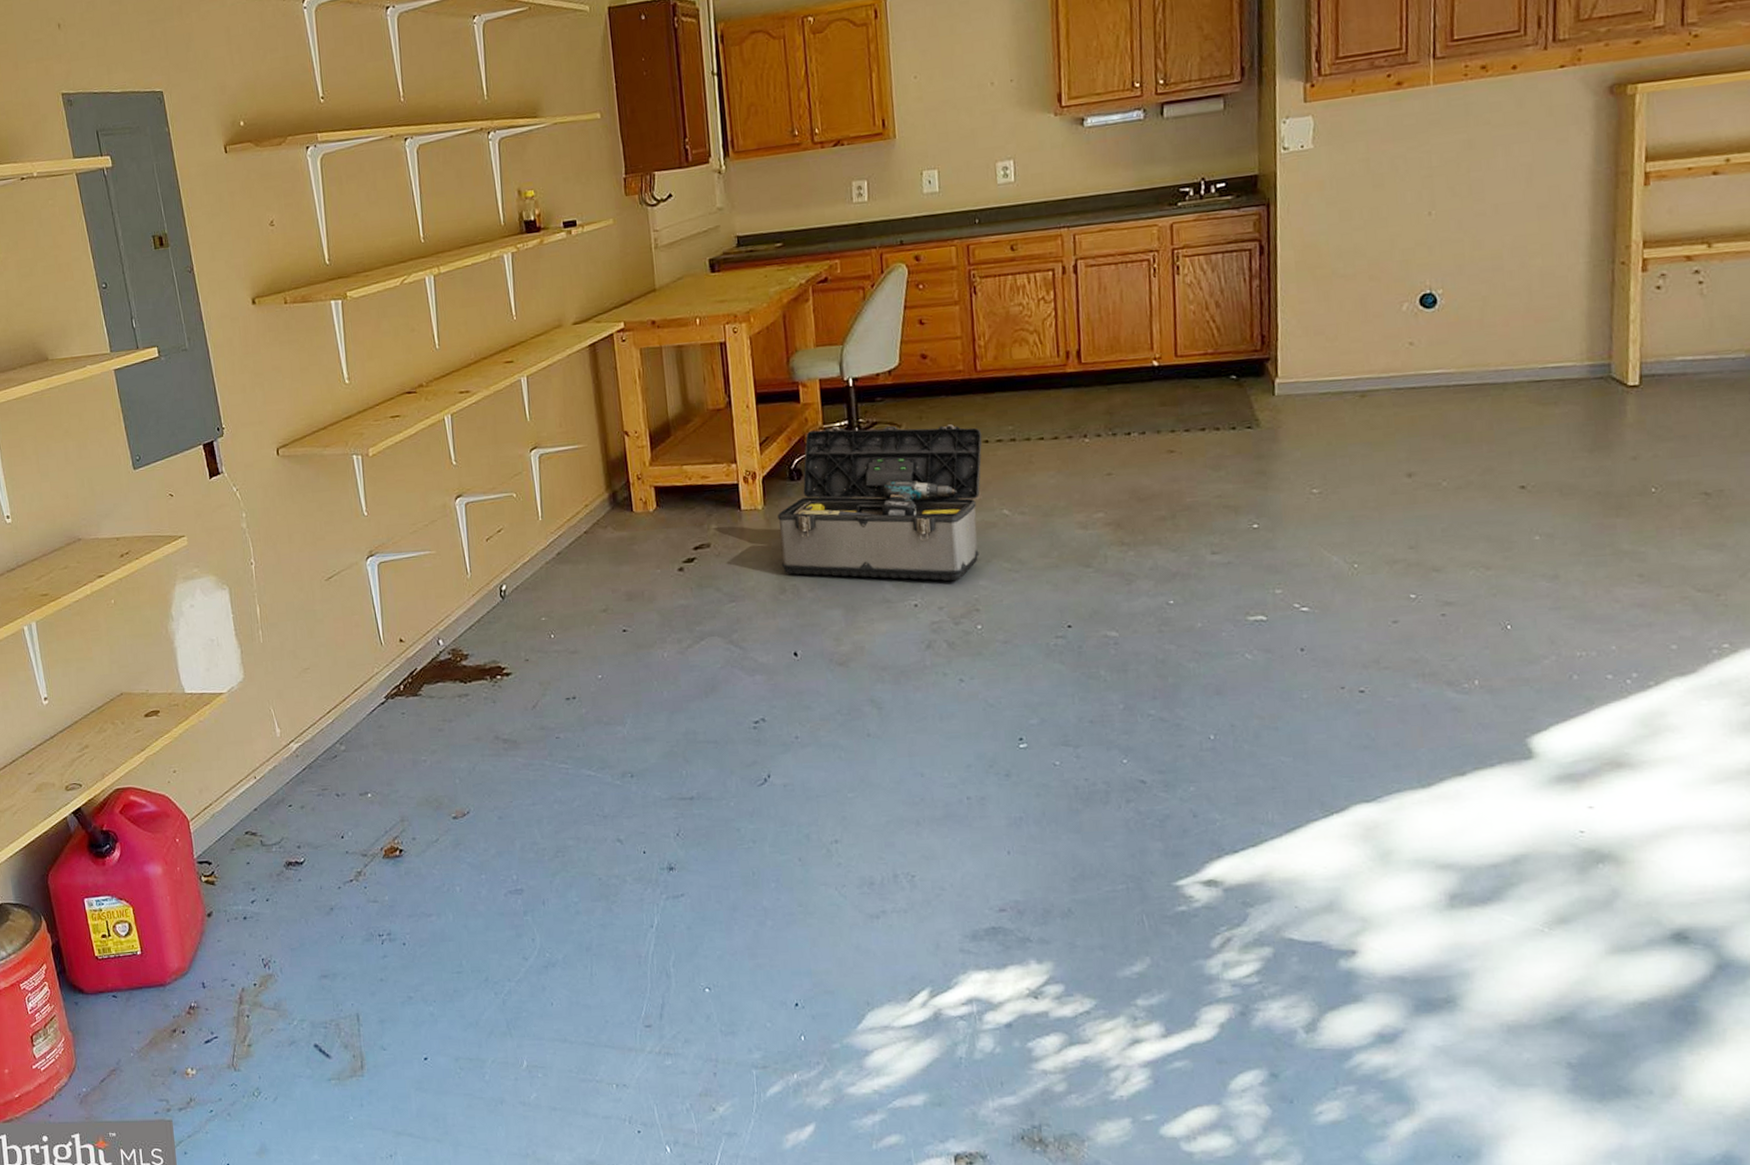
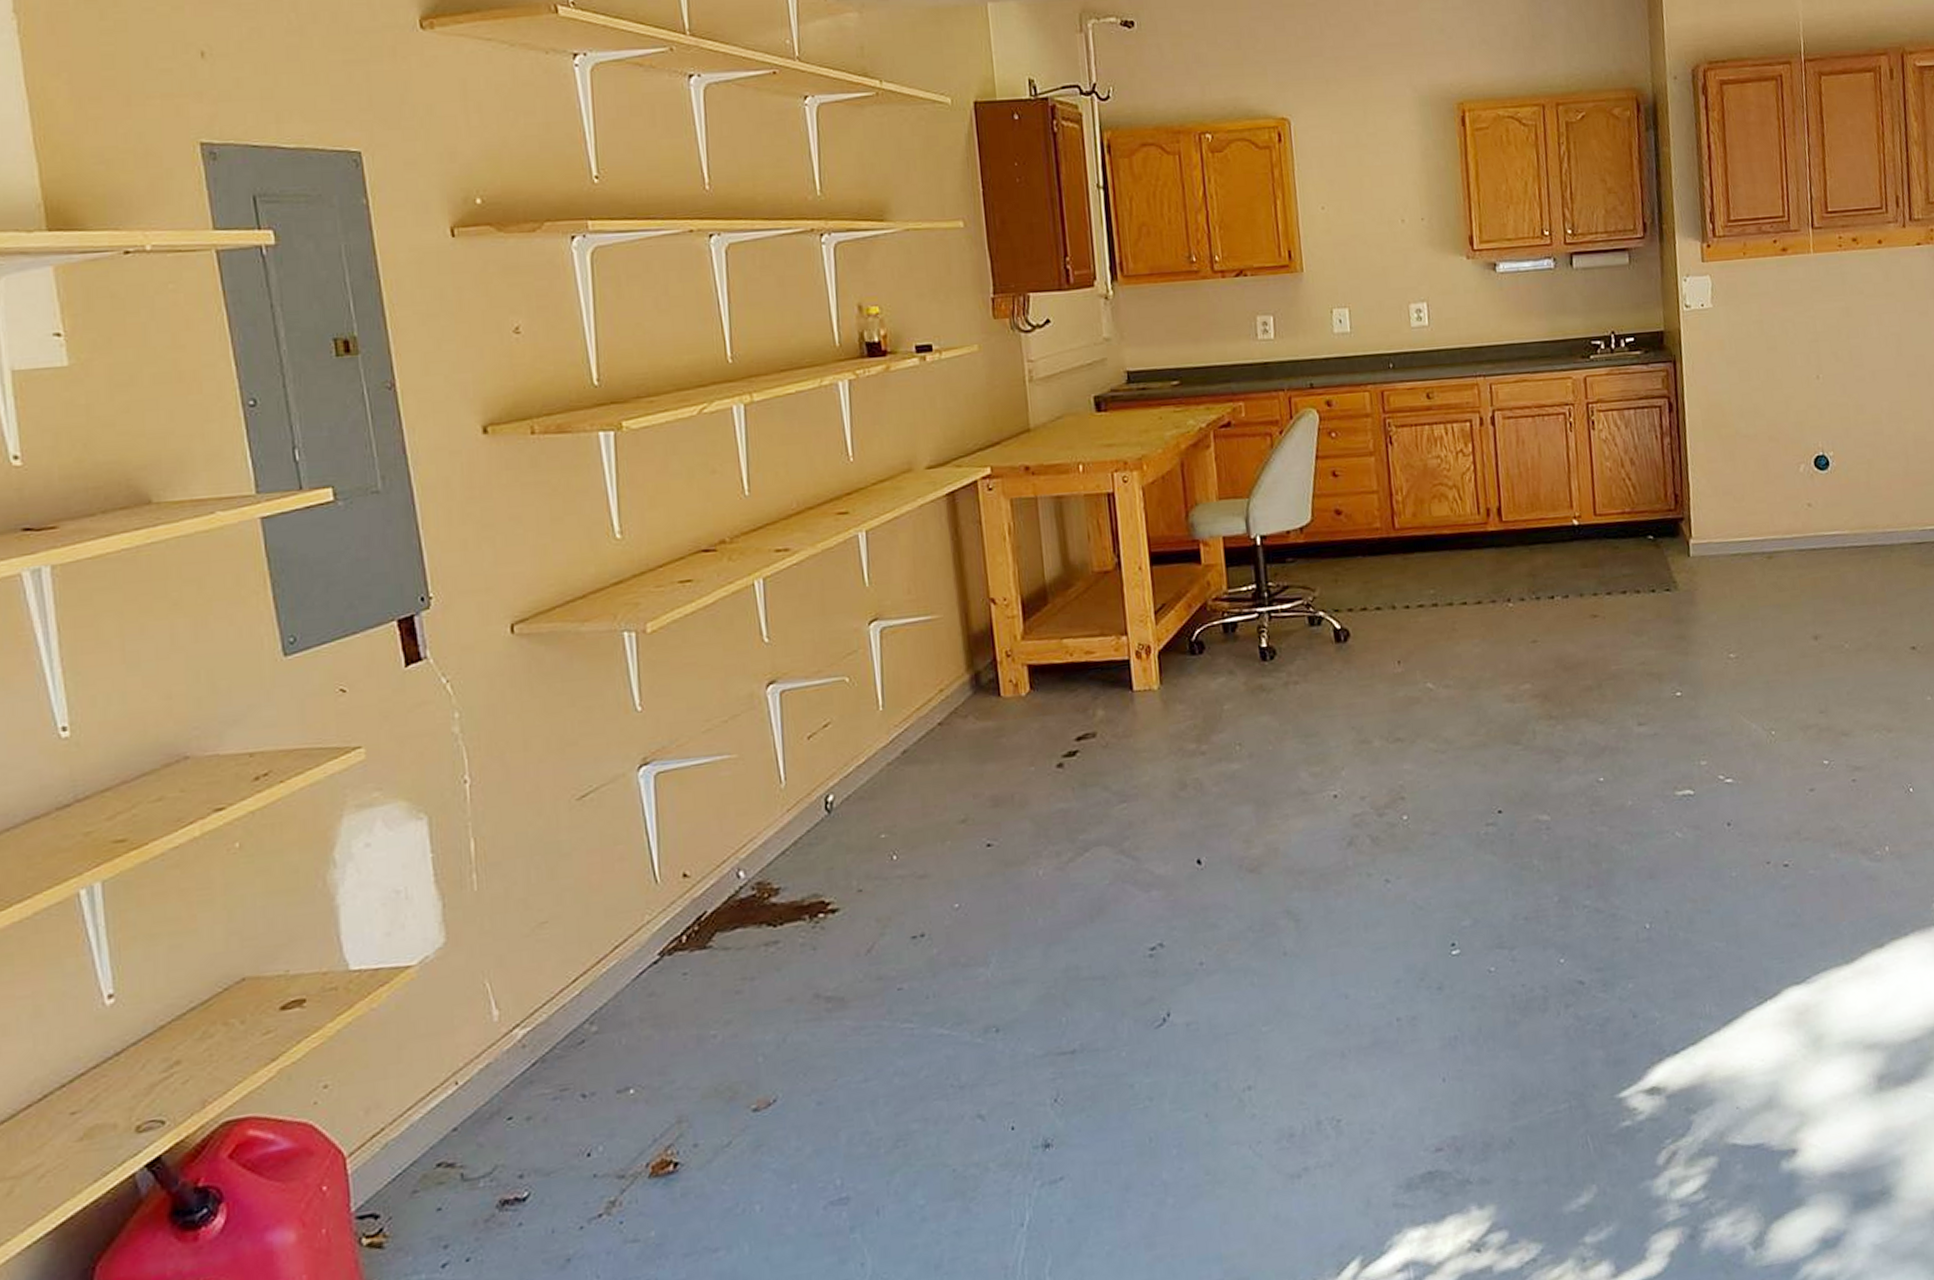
toolbox: present [778,424,982,581] -> none [1176,588,1403,767]

